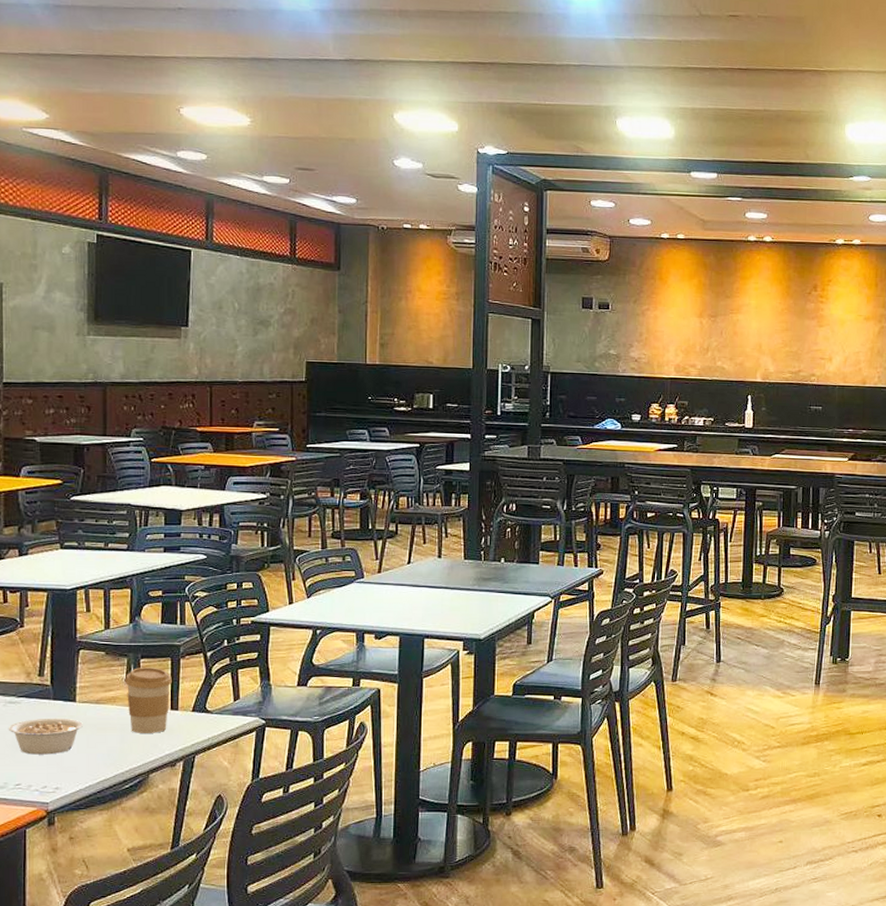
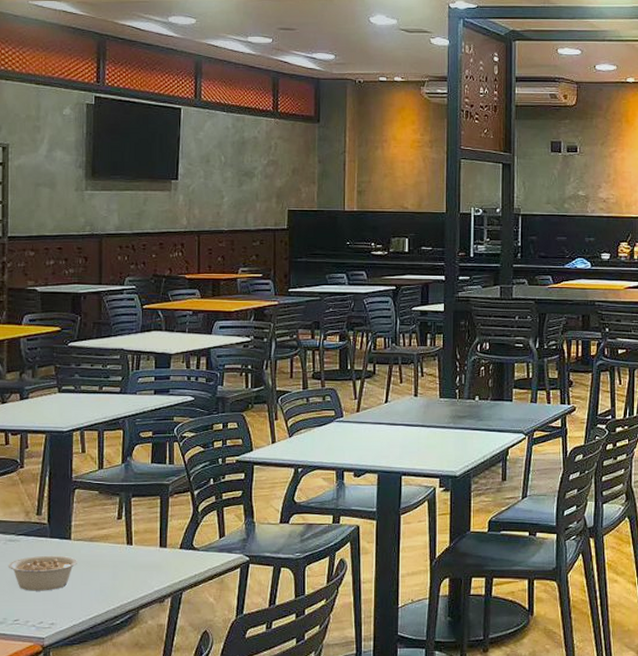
coffee cup: present [124,667,172,733] -> none [116,505,161,570]

